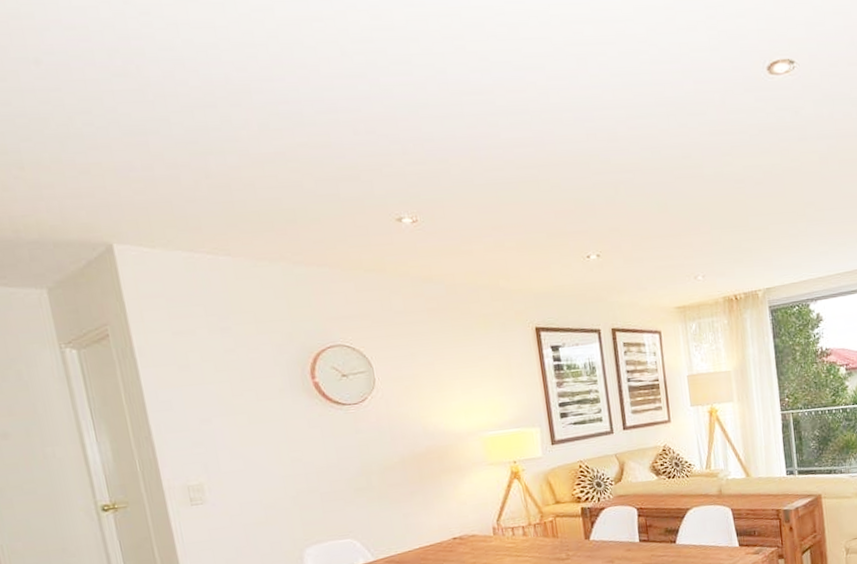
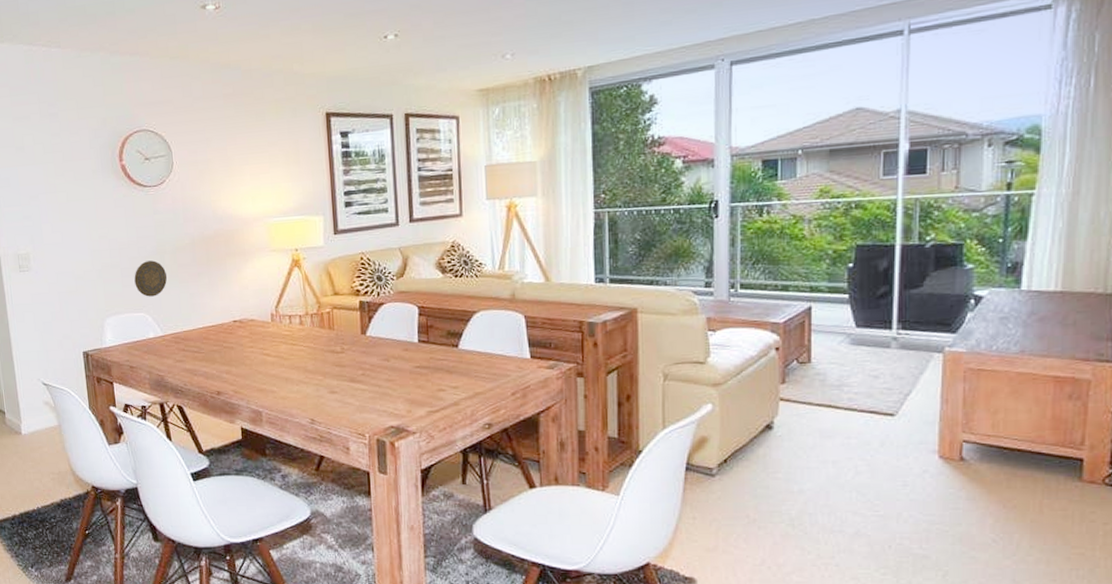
decorative plate: none [336,482,376,522] -> present [134,260,167,297]

